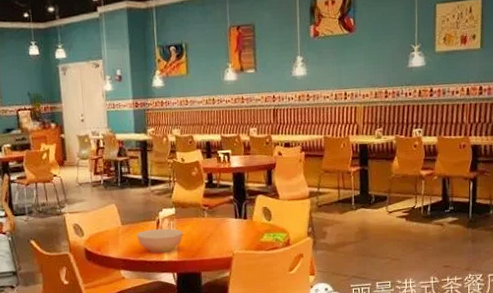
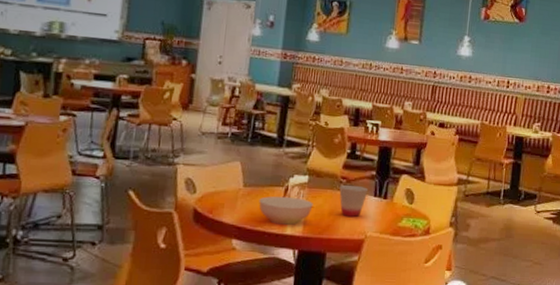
cup: none [203,210,230,240] -> present [339,184,369,218]

